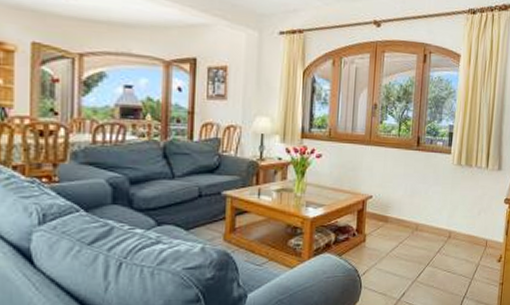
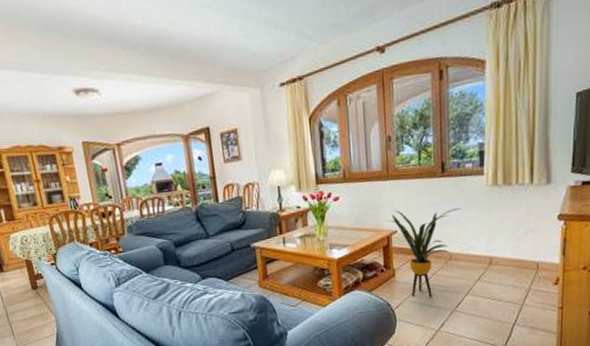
house plant: none [365,175,431,266] -> present [388,208,462,297]

